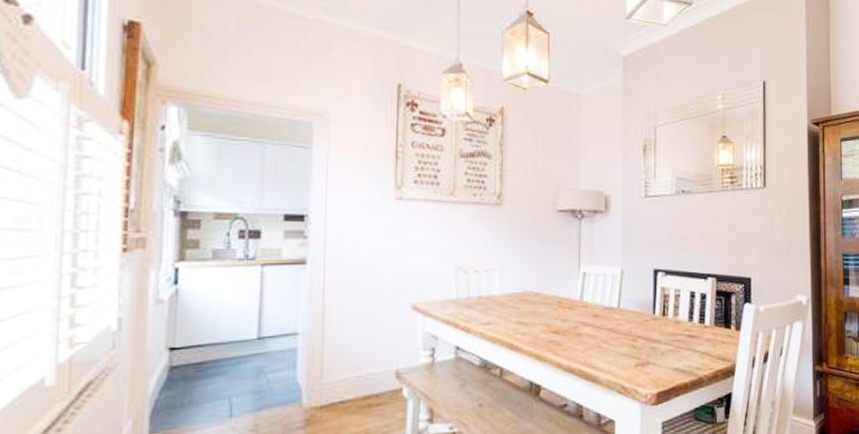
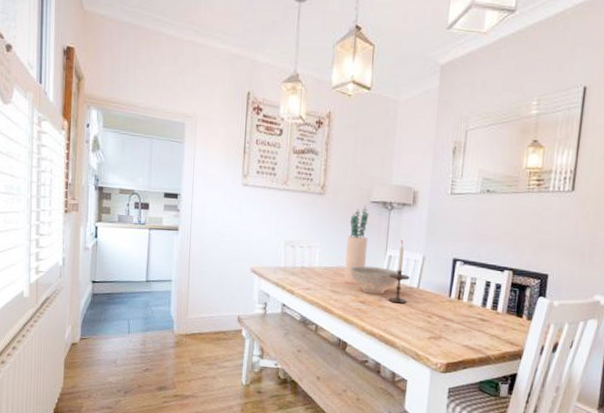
vase: none [532,214,557,313] -> present [344,204,369,286]
decorative bowl: none [538,287,596,321] -> present [350,265,399,295]
candlestick: none [584,252,608,329] -> present [388,239,410,304]

